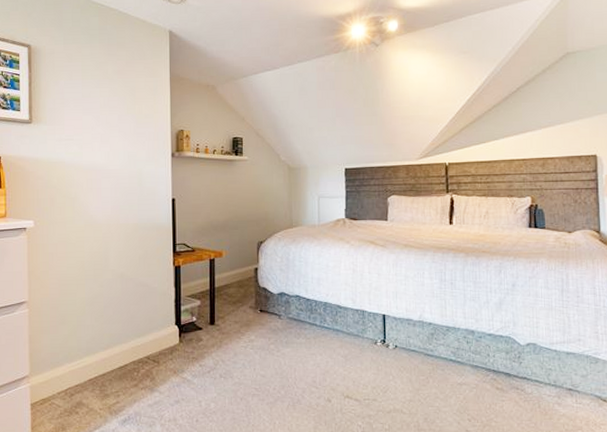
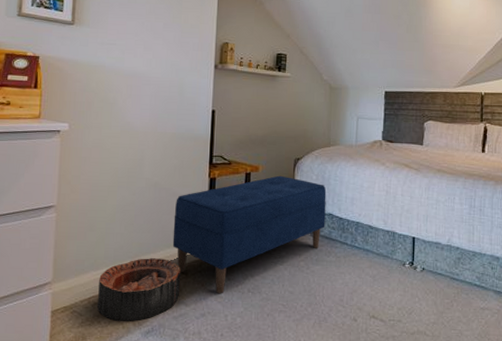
basket: none [74,348,153,411] -> present [97,258,181,321]
bench: none [142,260,293,381] -> present [172,175,327,294]

